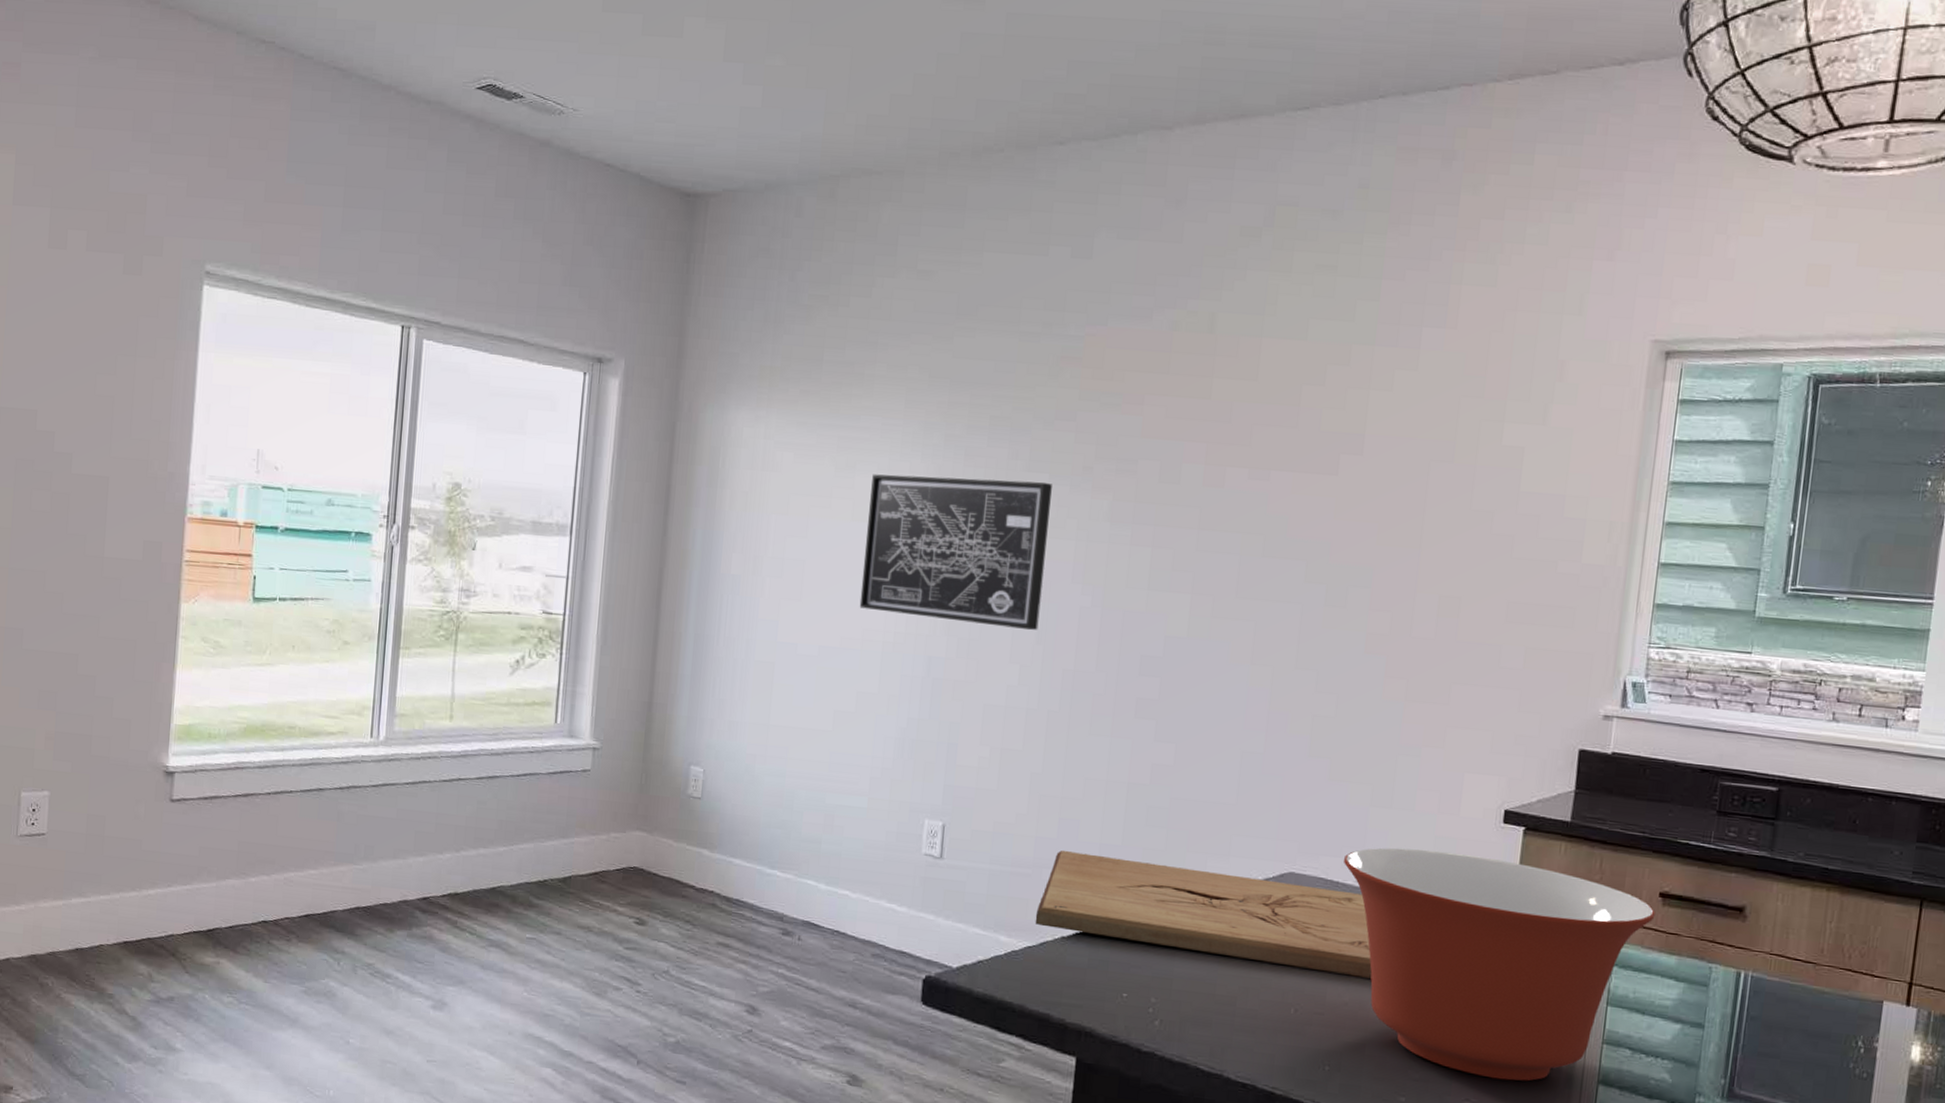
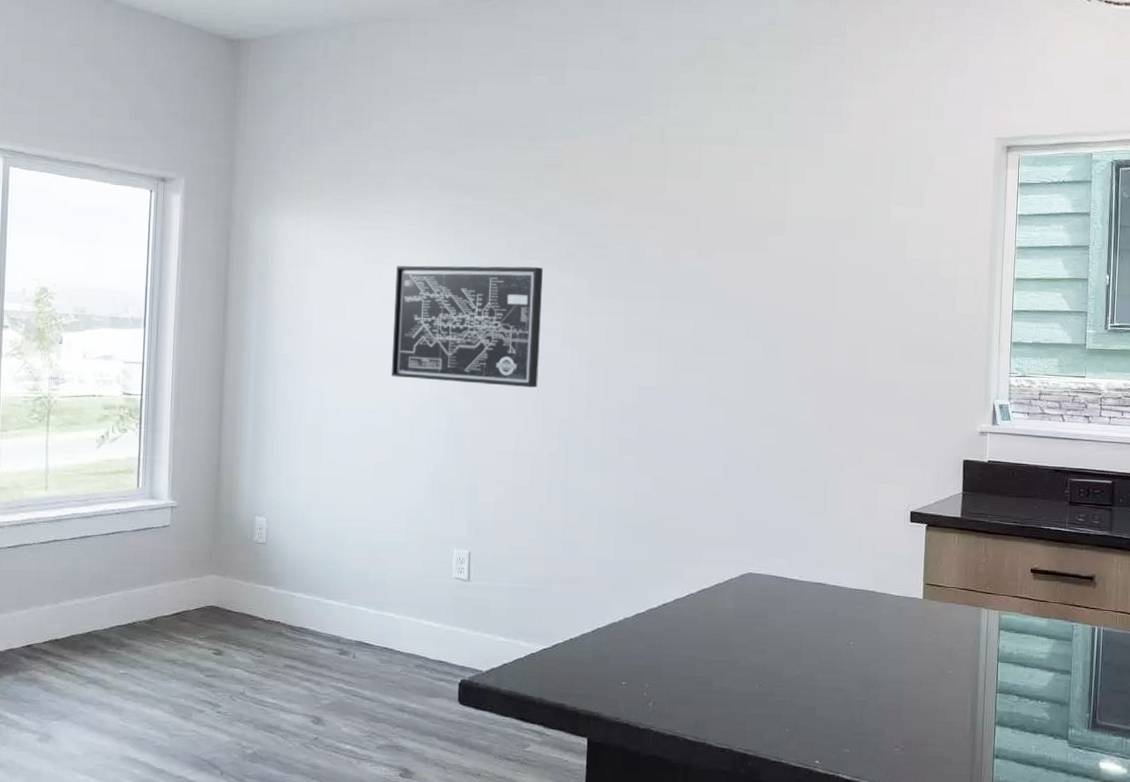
cutting board: present [1035,850,1373,979] -> none [548,567,818,654]
mixing bowl: present [1344,847,1656,1082] -> none [790,547,1029,729]

